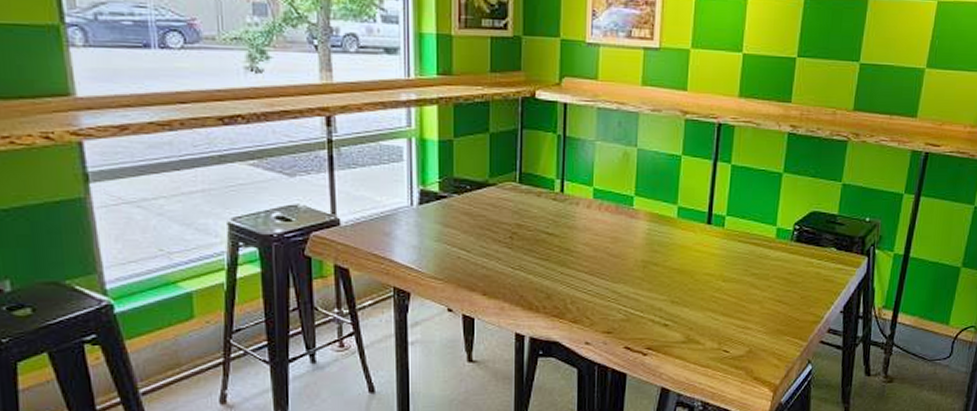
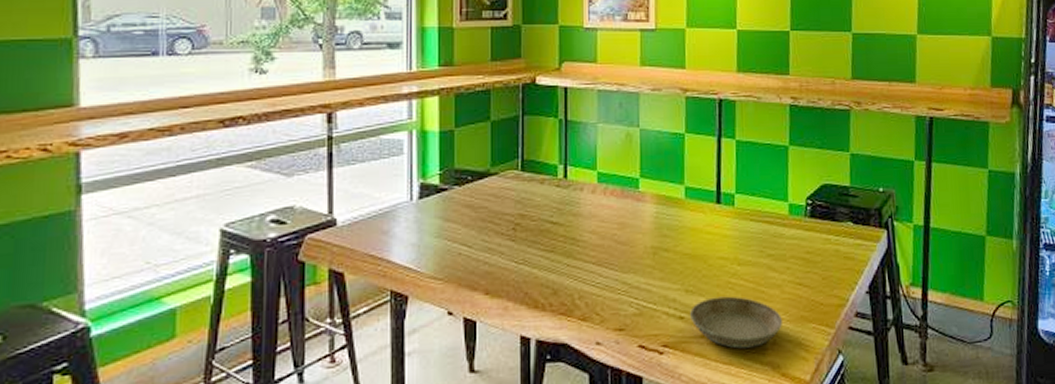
saucer: none [674,308,760,354] -> present [690,296,783,349]

